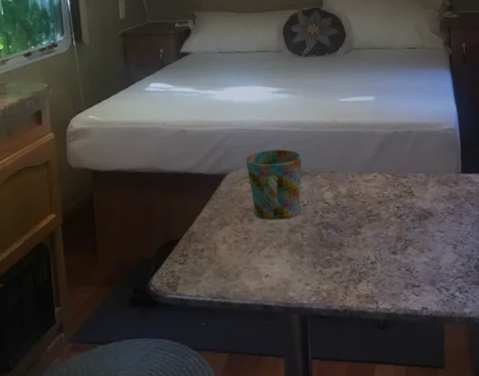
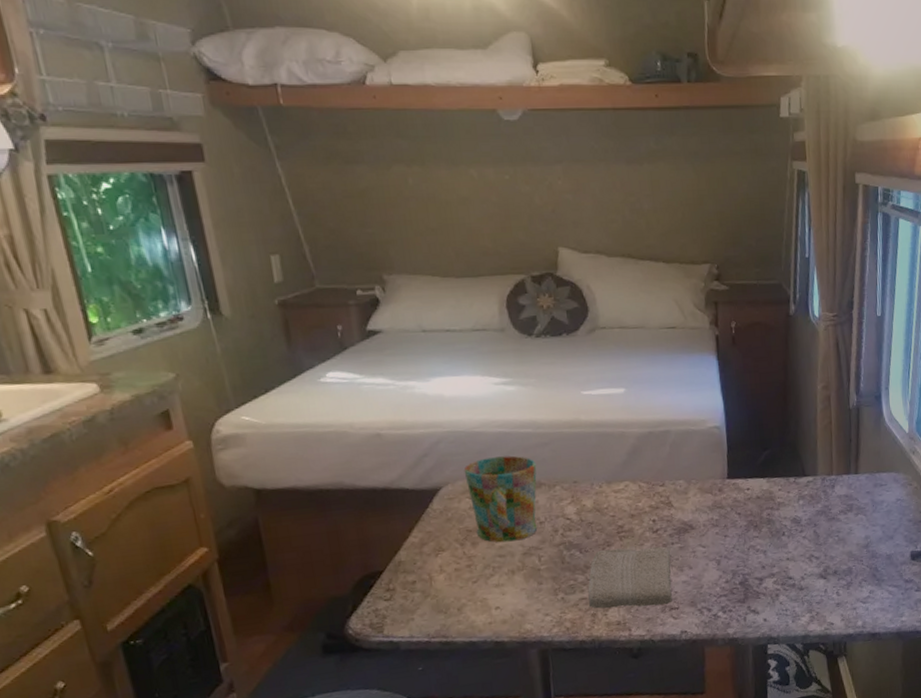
washcloth: none [341,230,414,283] -> present [588,546,672,609]

